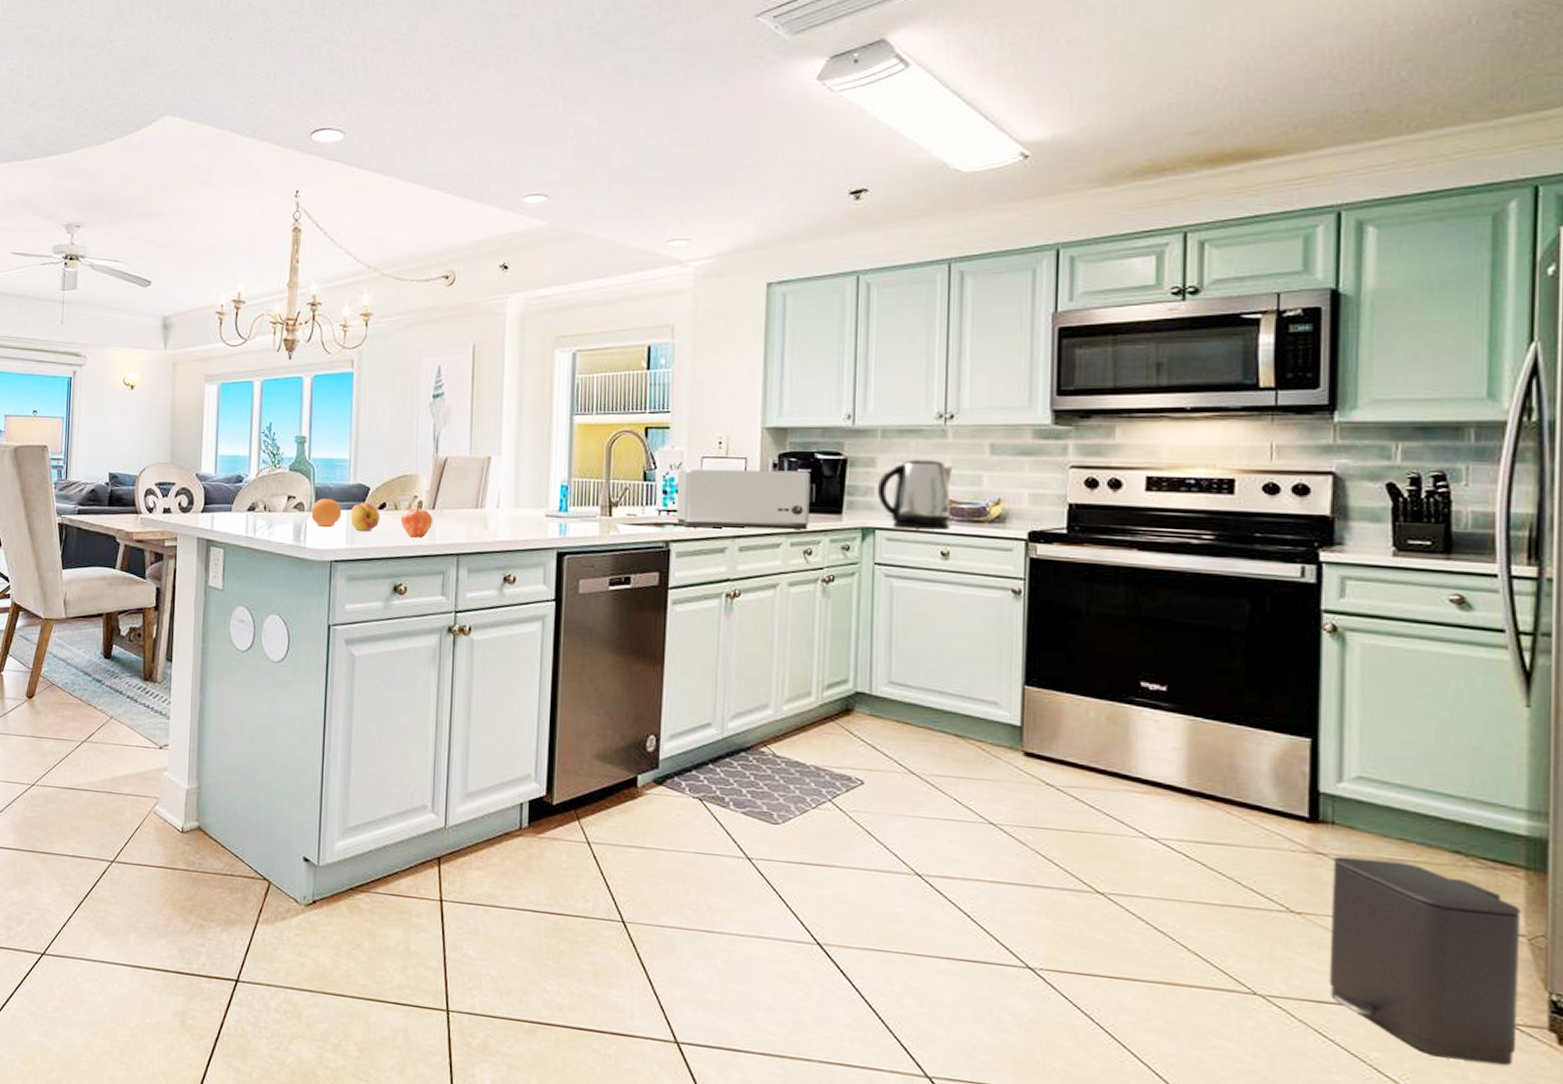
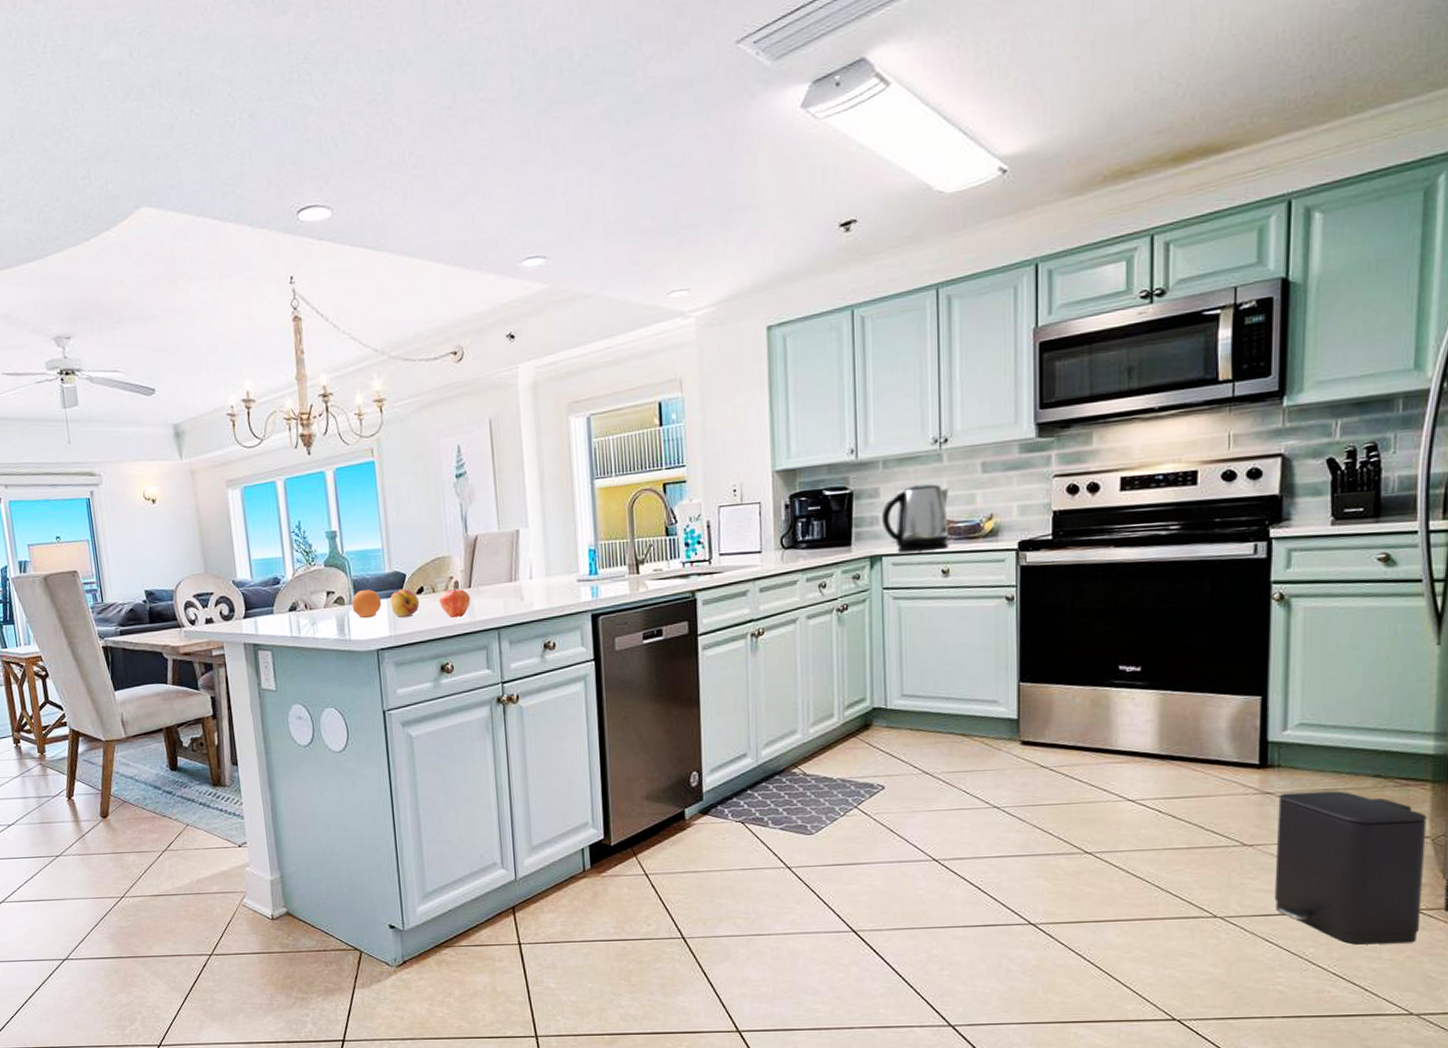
toaster: present [676,469,811,531] -> none [697,508,822,576]

